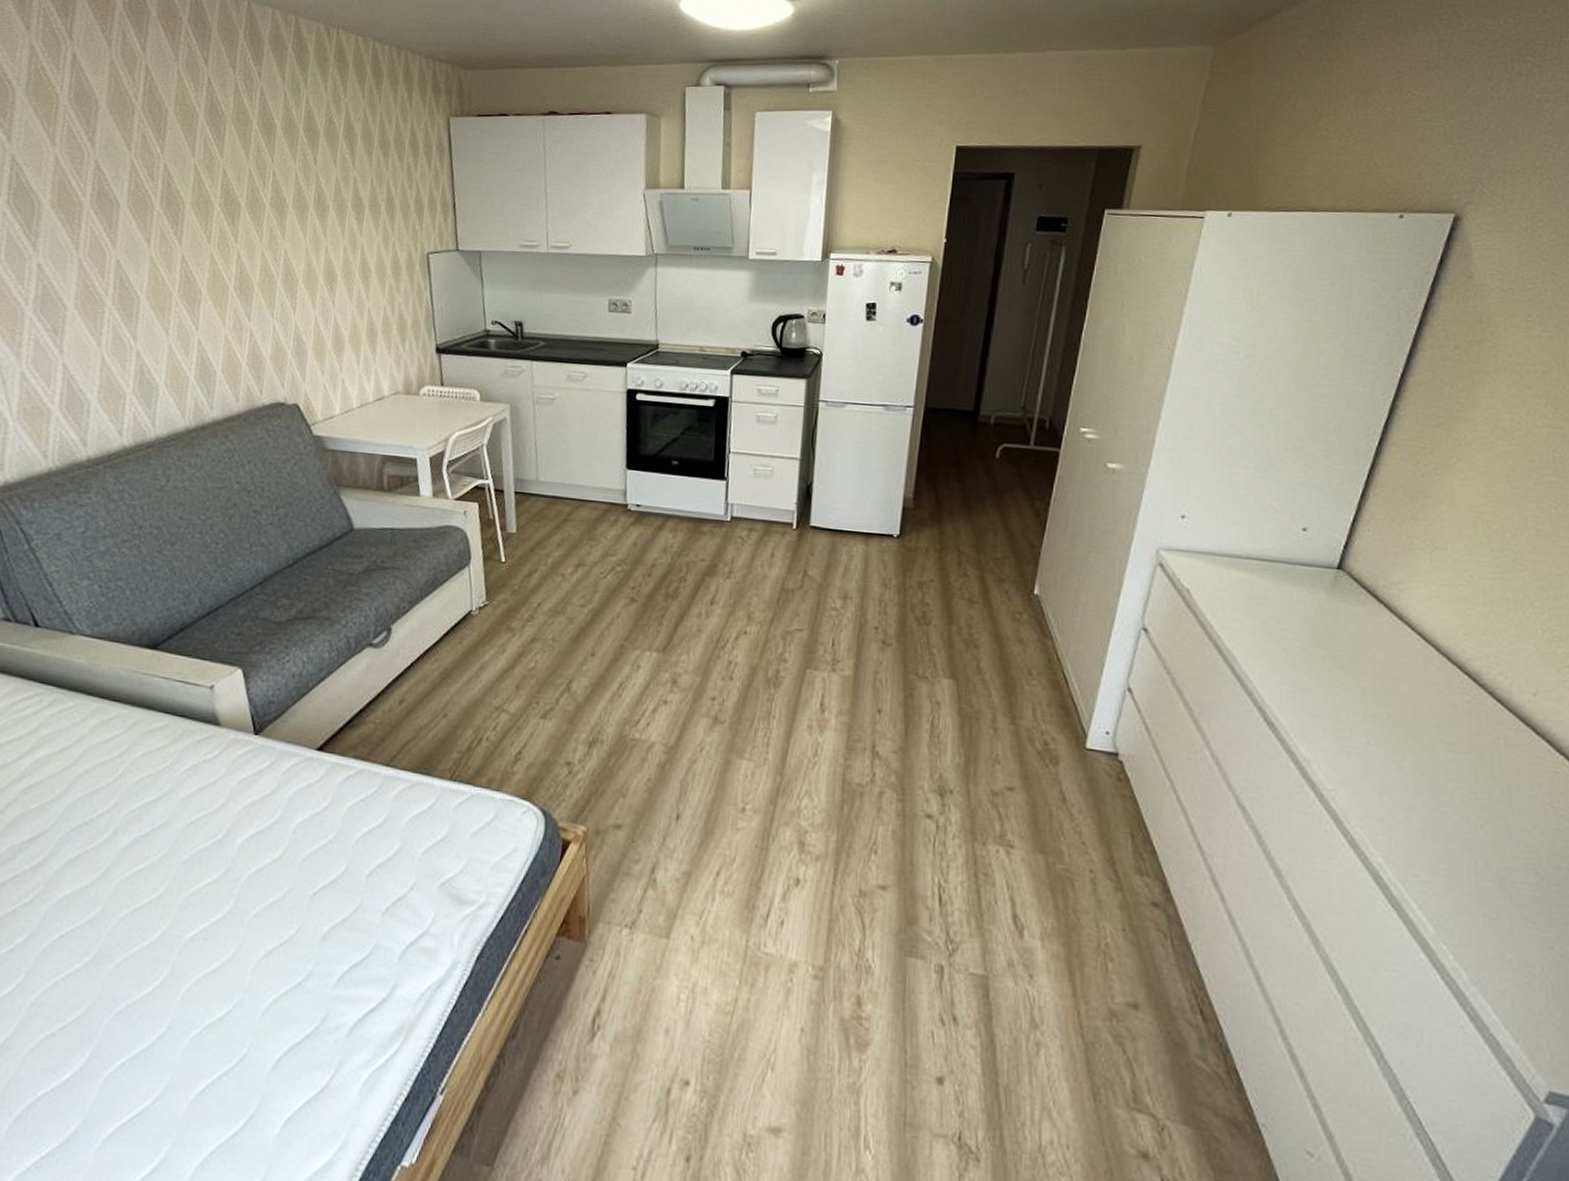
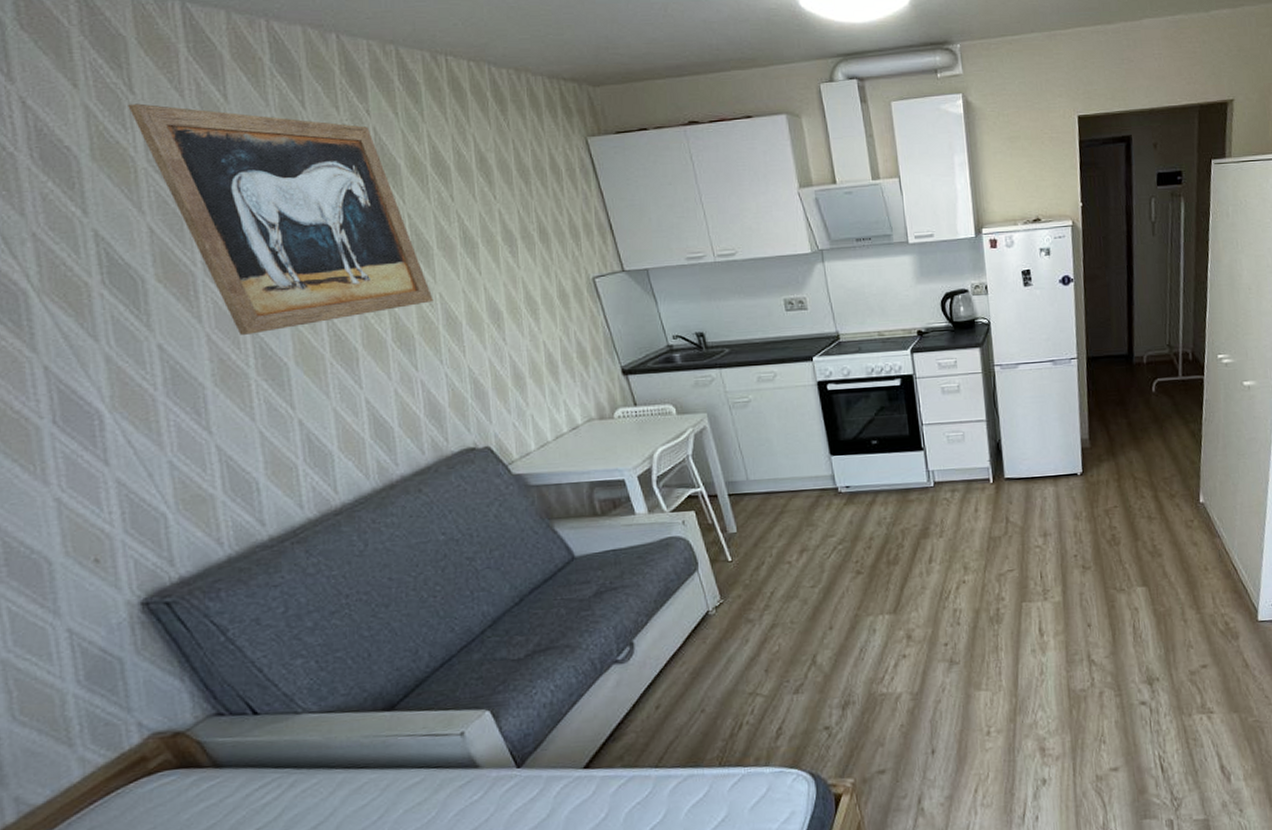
wall art: none [64,48,279,266] -> present [128,103,434,335]

